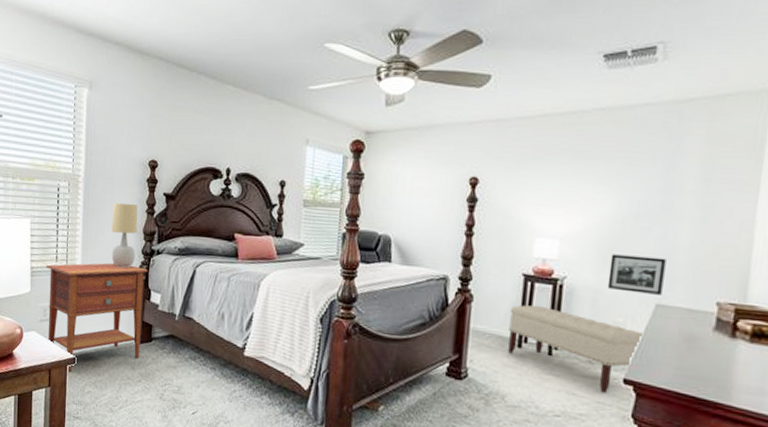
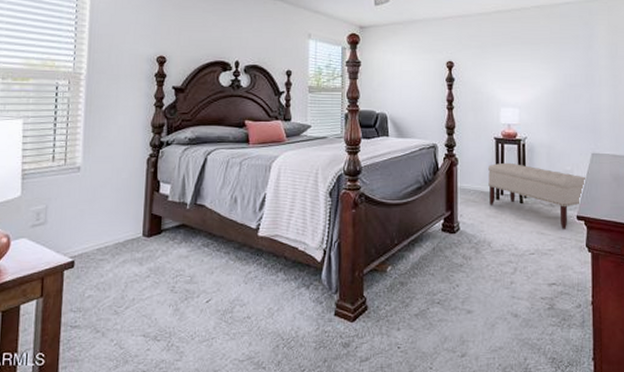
nightstand: present [46,262,148,372] -> none [40,158,157,278]
table lamp: present [111,202,138,269] -> none [116,98,146,162]
picture frame: present [607,254,666,295] -> none [556,117,595,146]

